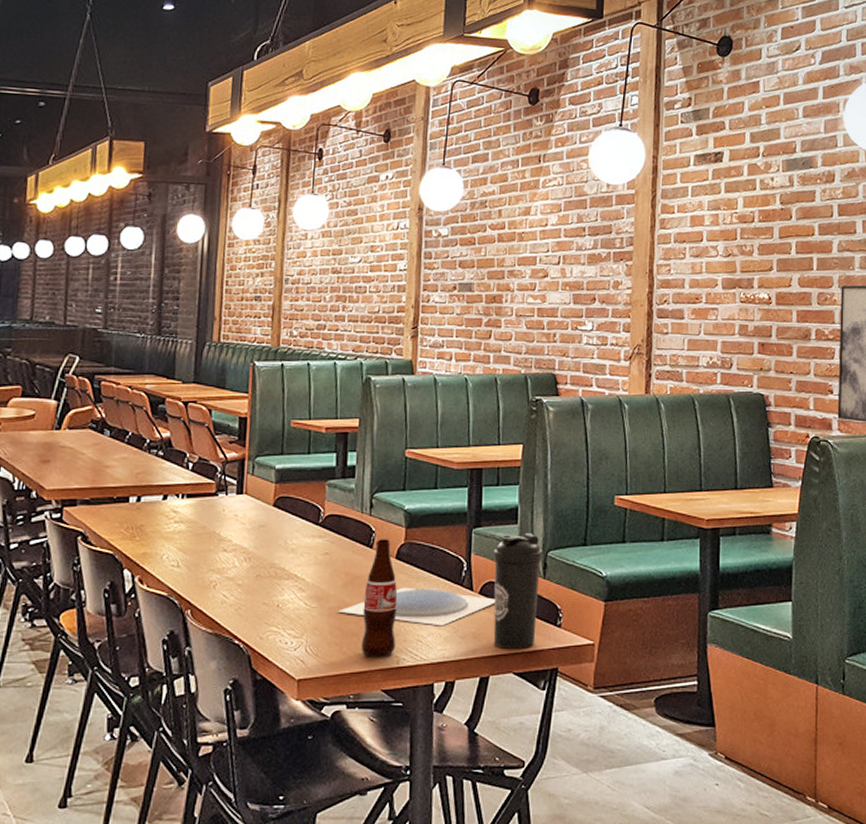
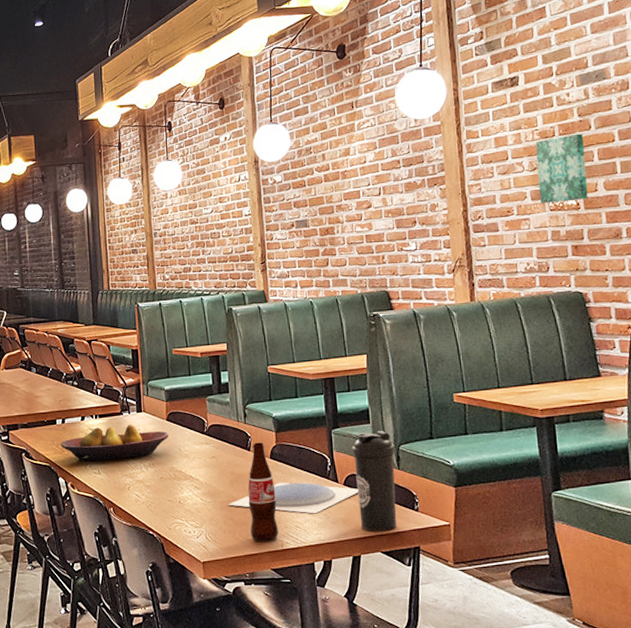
fruit bowl: none [132,509,273,551] -> present [61,425,168,462]
wall art: none [731,222,783,295] -> present [535,133,588,203]

